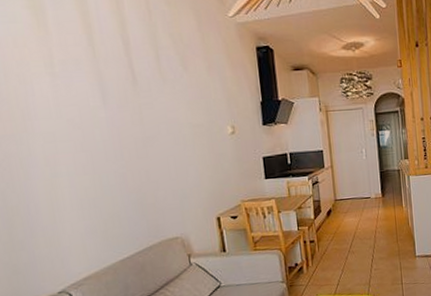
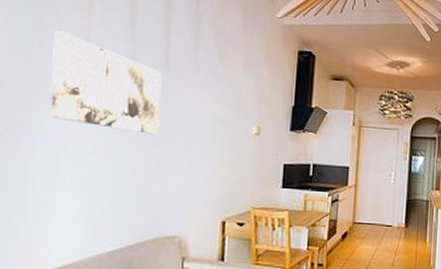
wall art: none [17,62,141,149] -> present [49,30,162,135]

